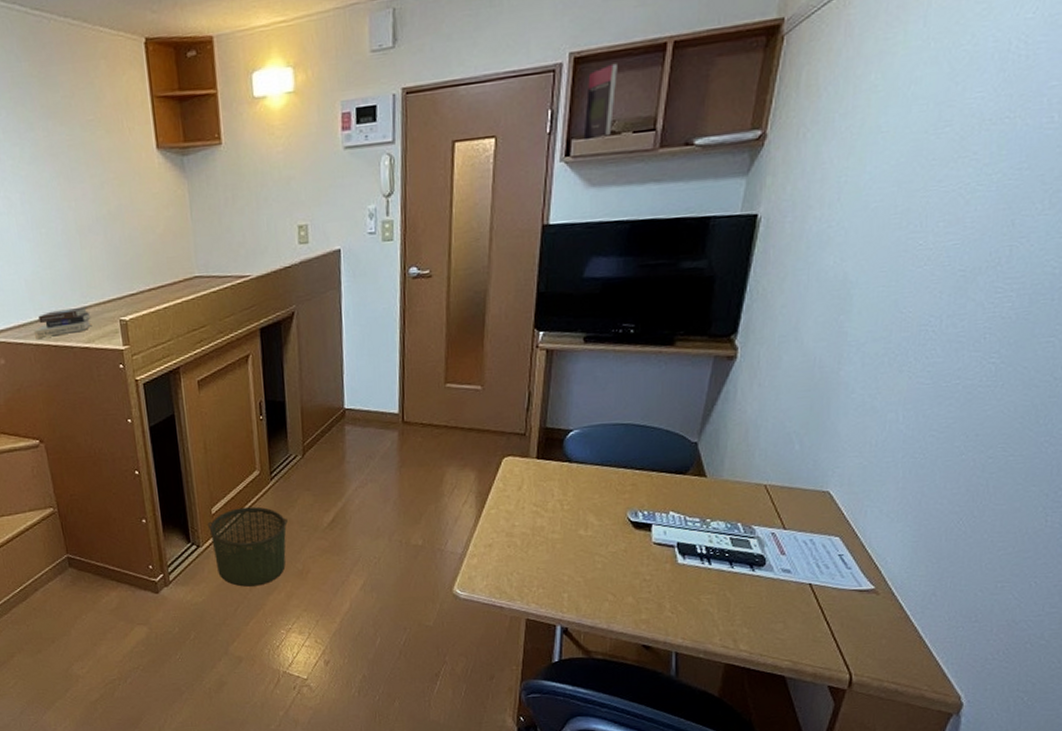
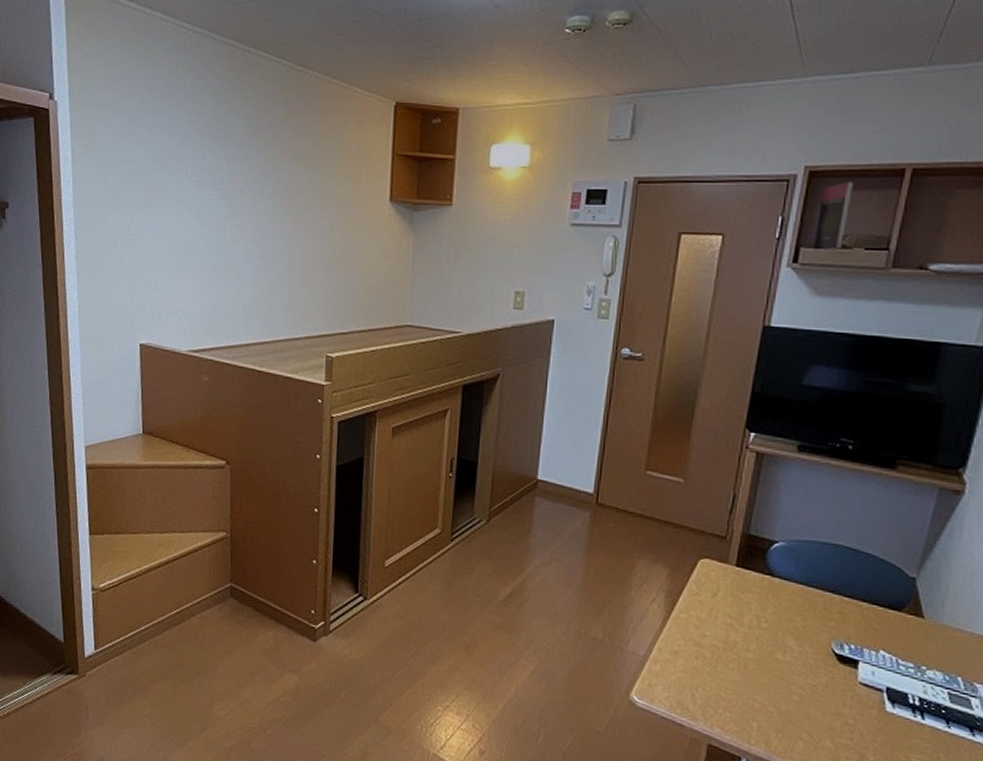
books: present [33,306,91,340] -> none [241,337,299,363]
basket: present [207,506,288,587] -> none [378,564,462,653]

